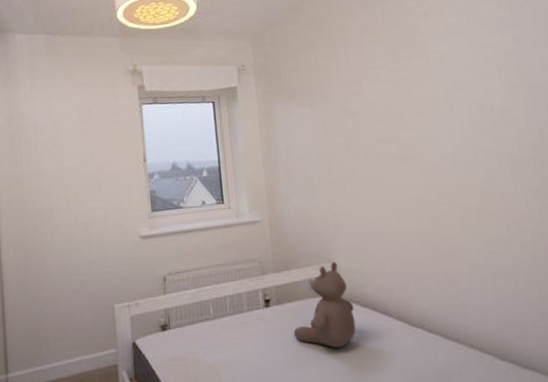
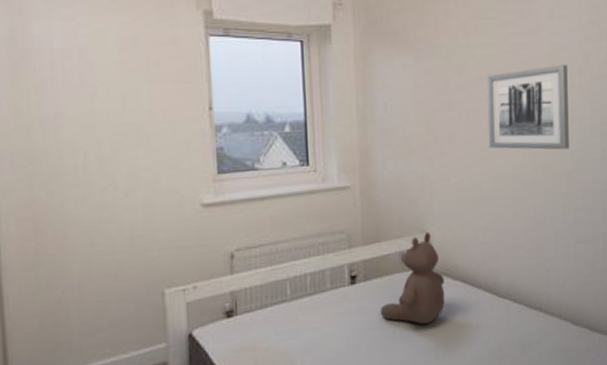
wall art: none [381,102,475,184] -> present [486,65,569,150]

